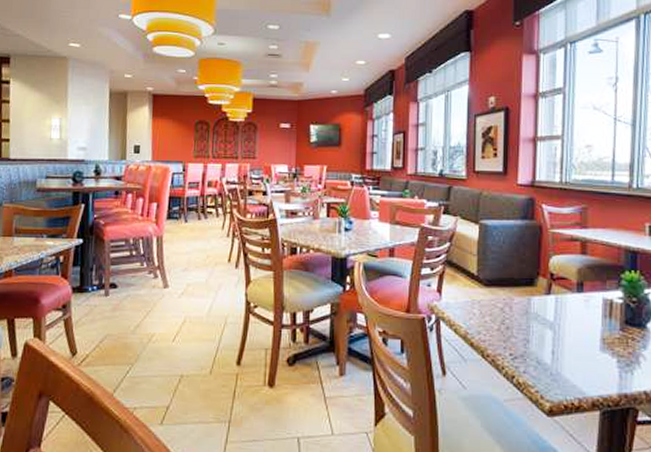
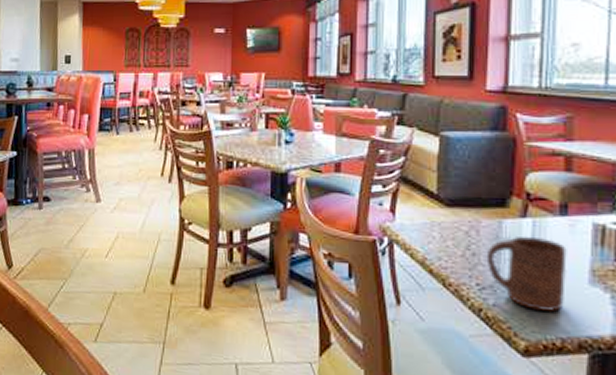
cup: none [518,310,583,377] -> present [486,235,567,313]

